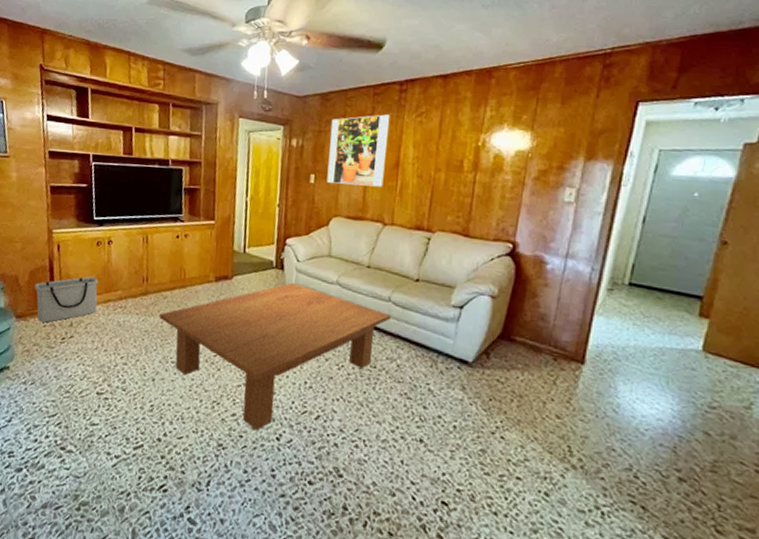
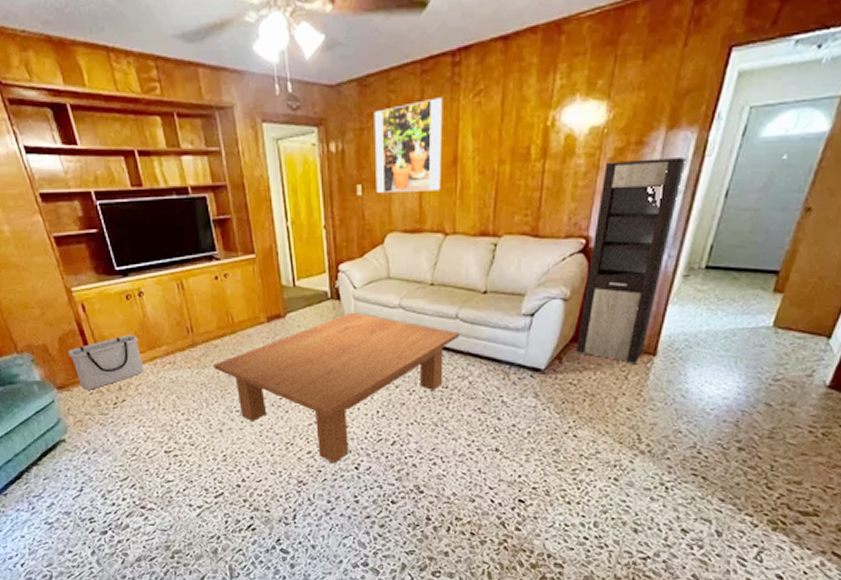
cabinet: none [503,180,603,371] -> present [576,156,686,365]

